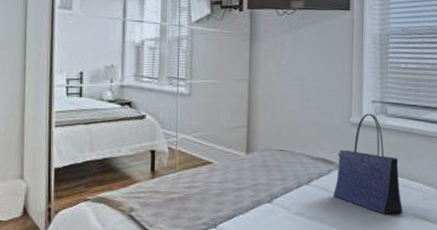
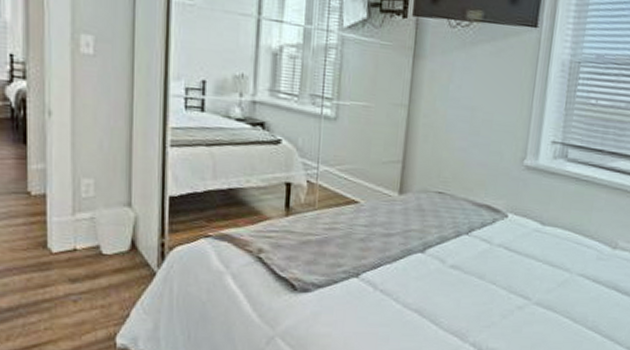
tote bag: present [334,113,403,214] -> none [496,155,575,274]

